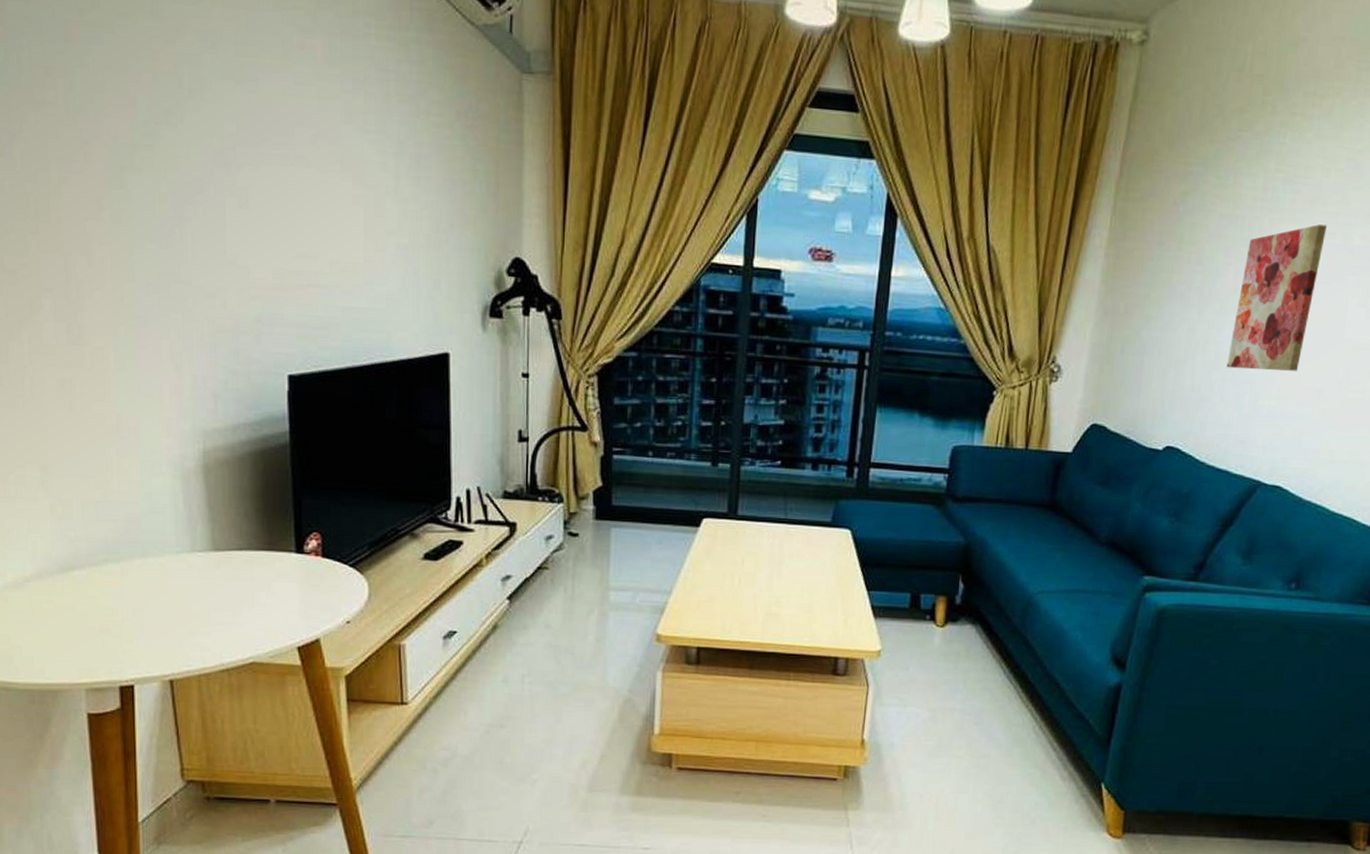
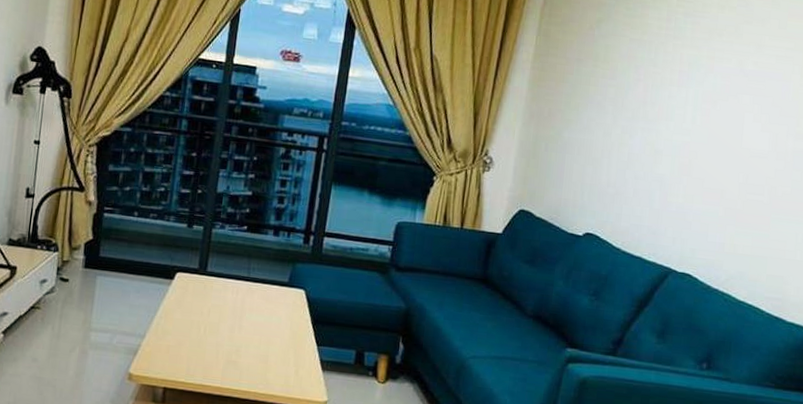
wall art: present [1226,224,1327,371] -> none [638,51,723,174]

